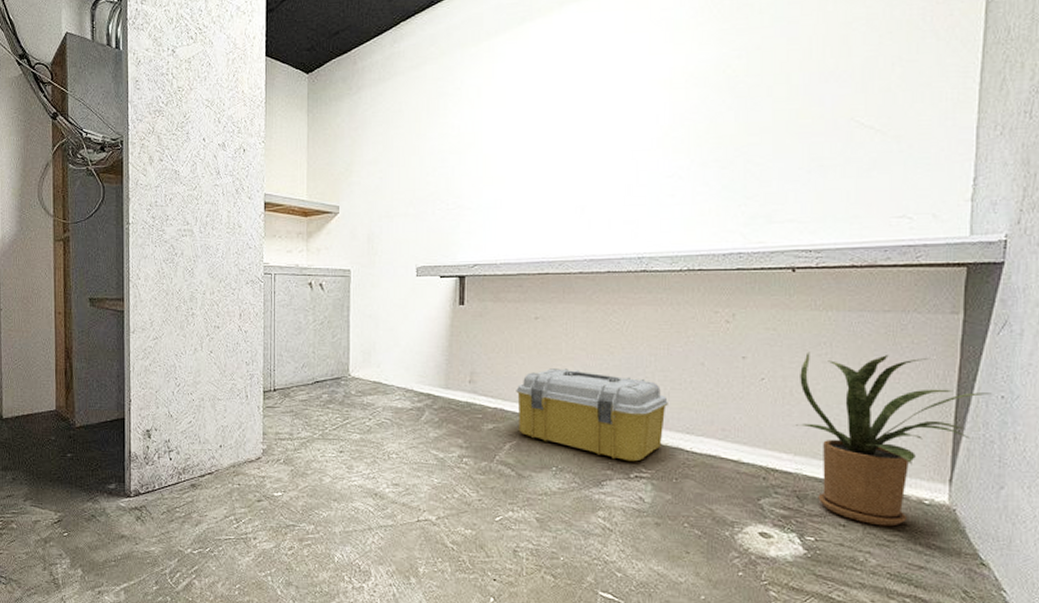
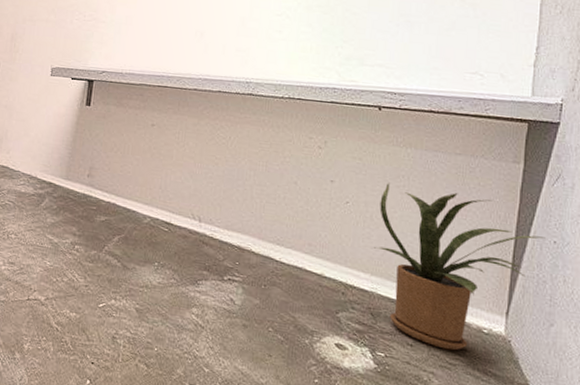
storage box: present [516,368,668,462] -> none [128,171,263,266]

